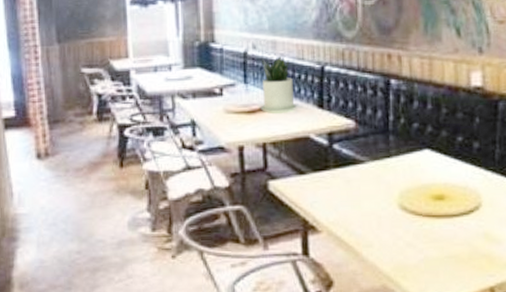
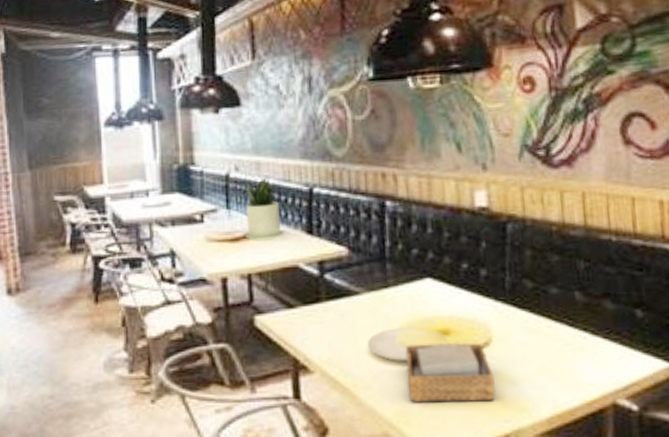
plate: none [370,191,444,224] -> present [367,326,450,362]
napkin holder: none [404,207,483,259] -> present [405,343,496,402]

